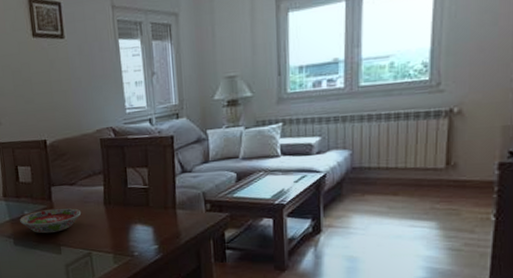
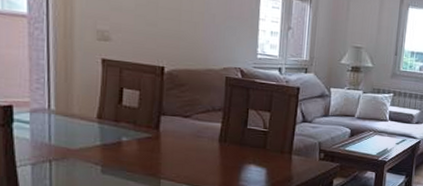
bowl: present [20,207,82,234] -> none [114,138,192,165]

